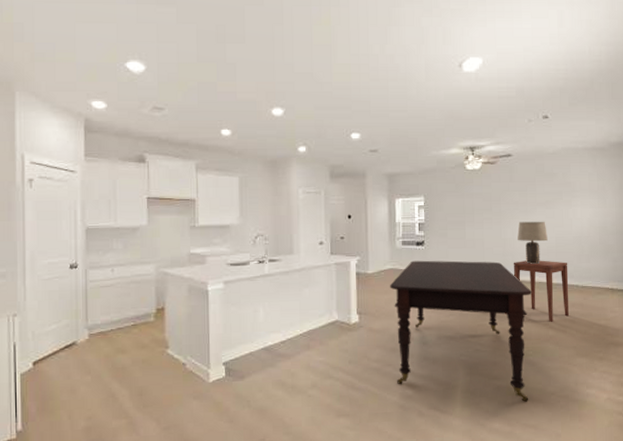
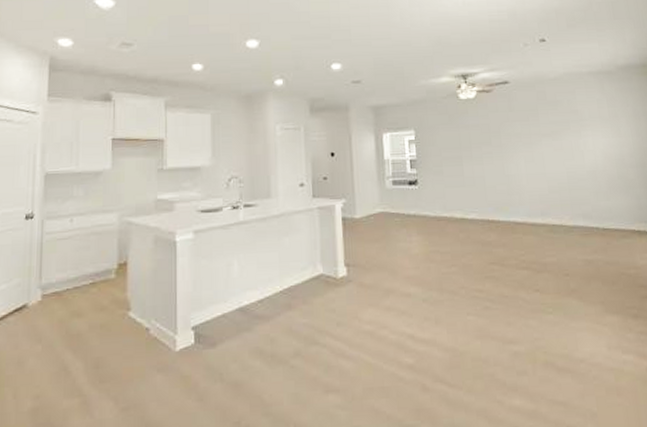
dining table: present [390,260,533,402] -> none [381,201,554,372]
side table: present [513,260,569,322] -> none [520,199,591,272]
lamp: present [517,221,548,264] -> none [522,154,558,204]

